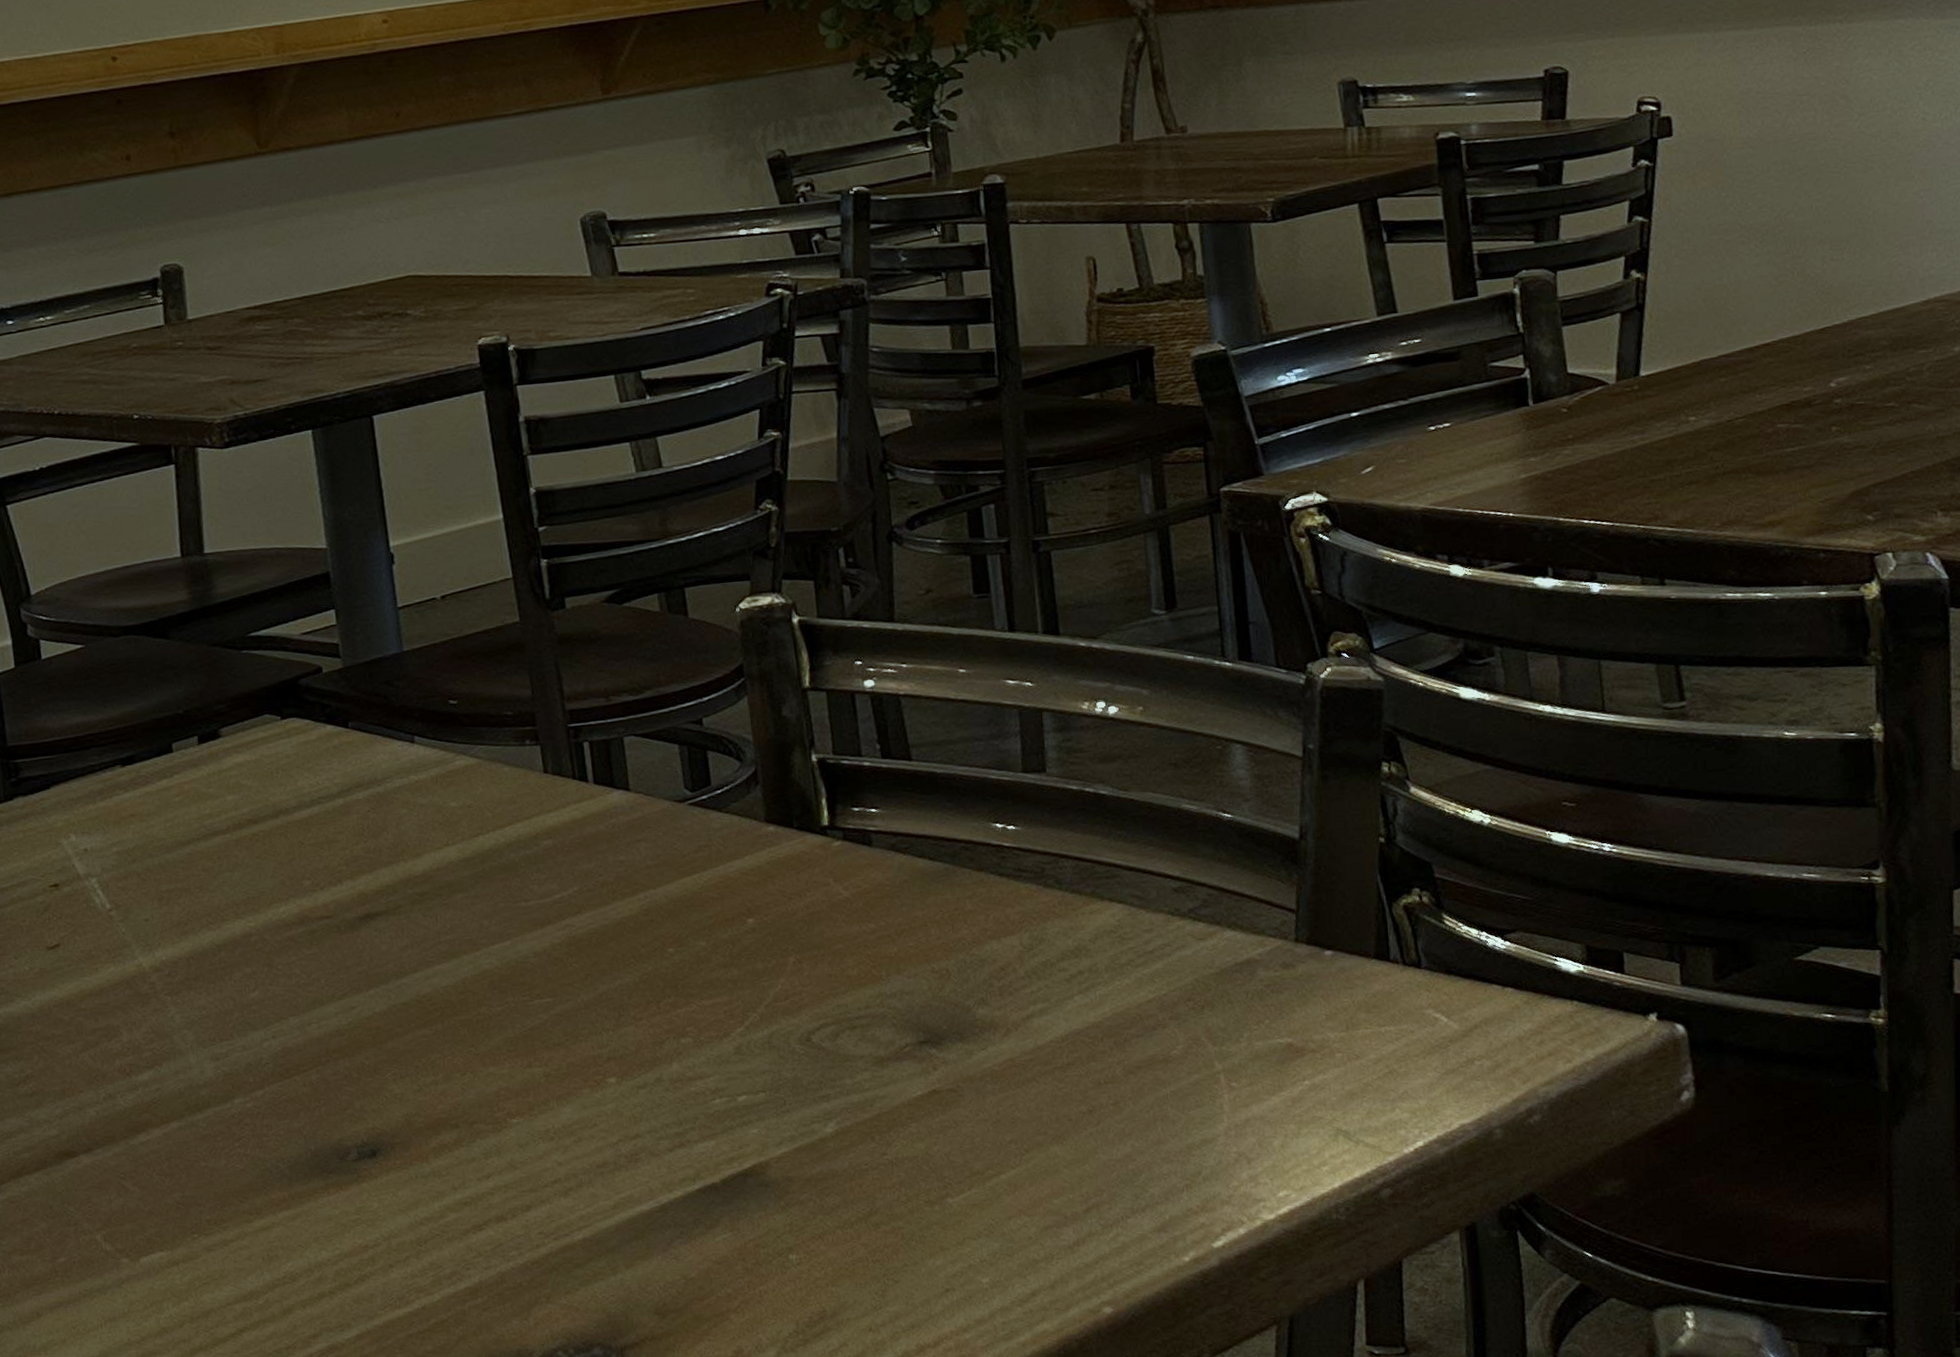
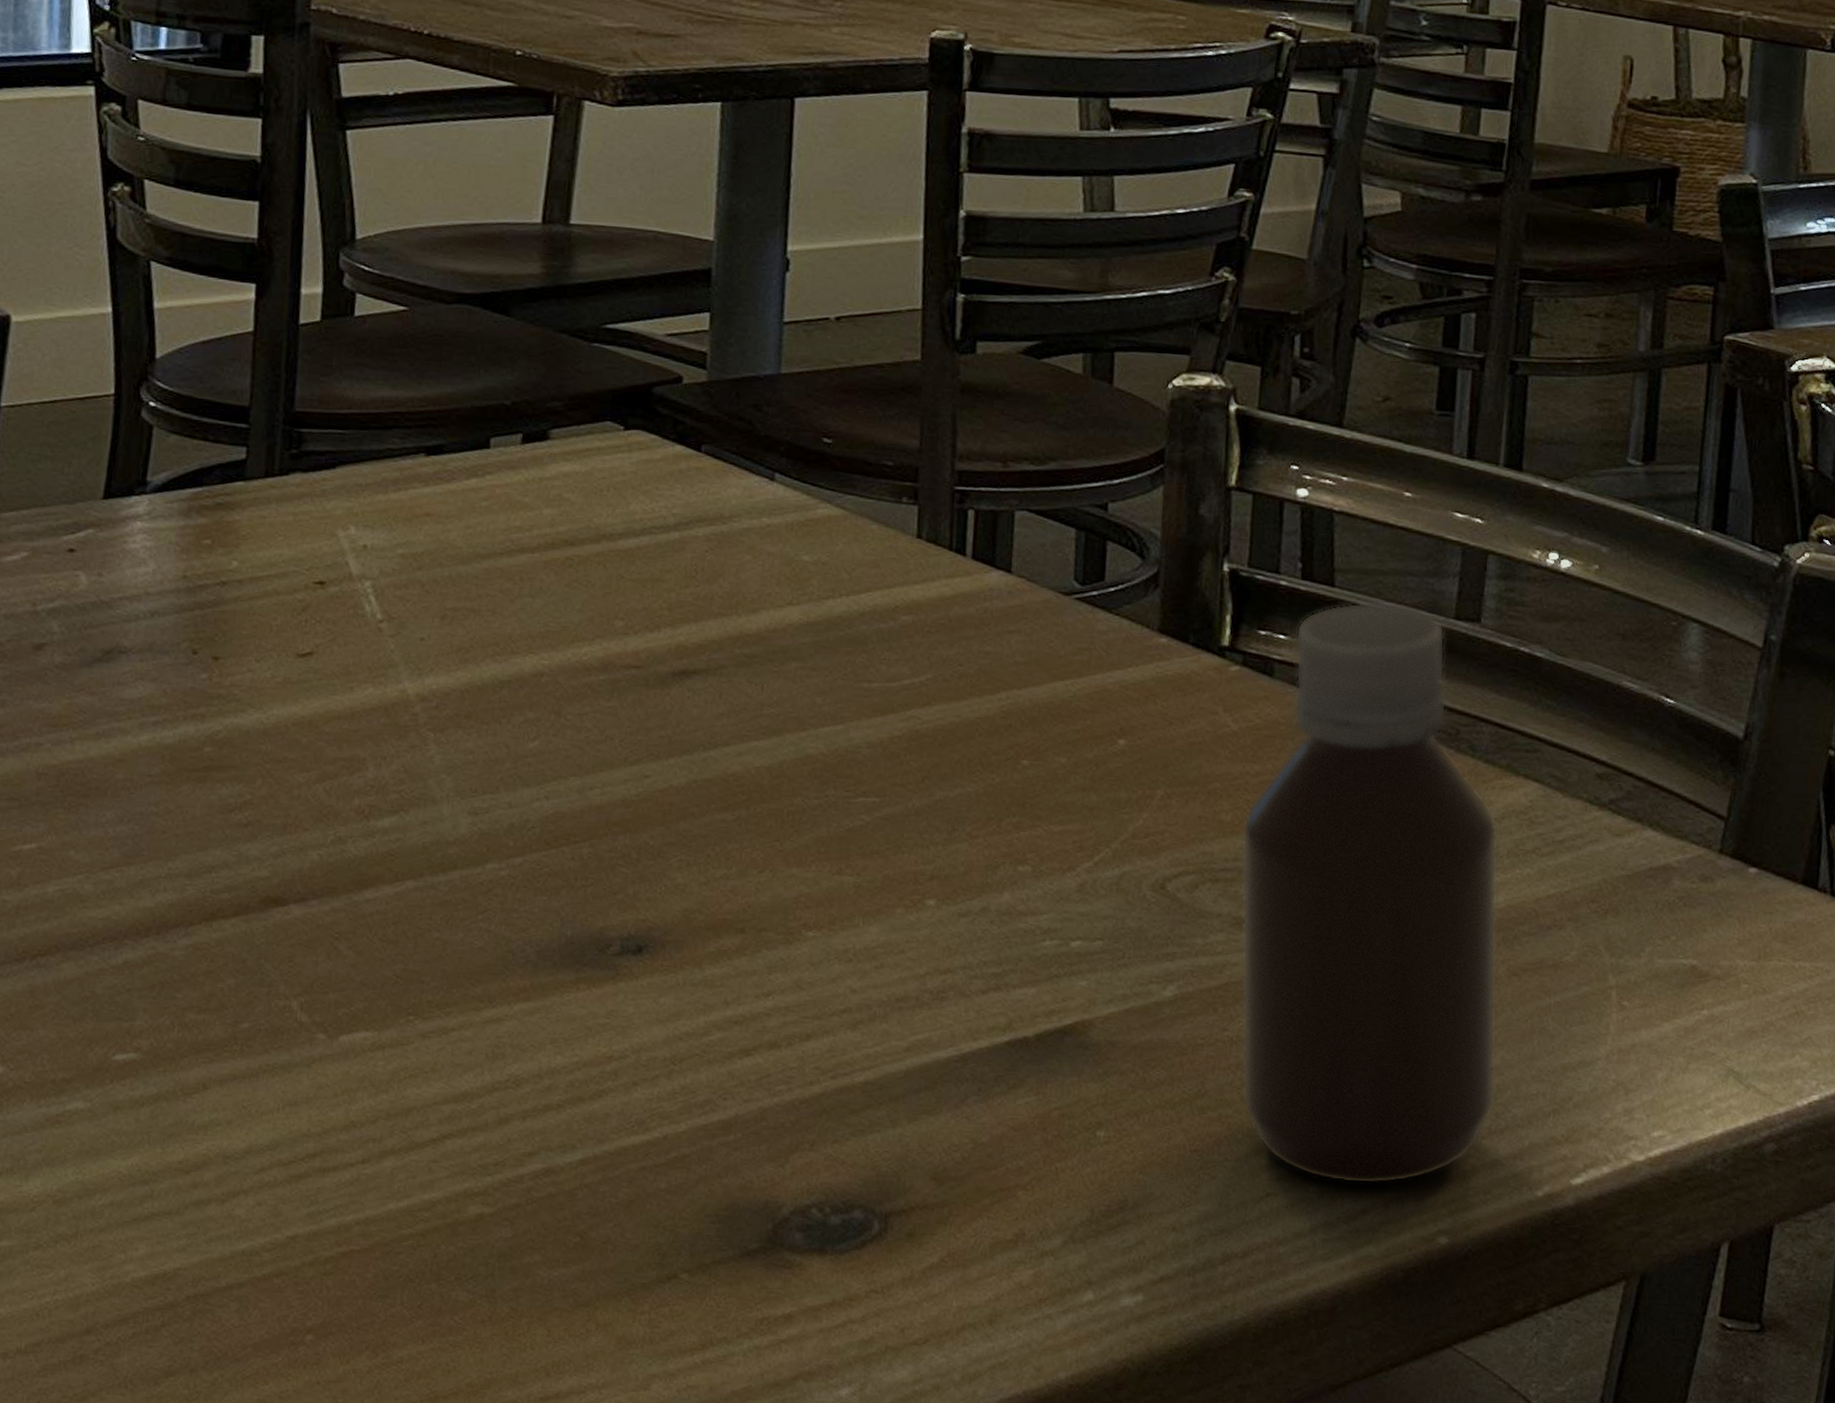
bottle: none [868,767,1132,1272] -> present [1241,602,1498,1185]

